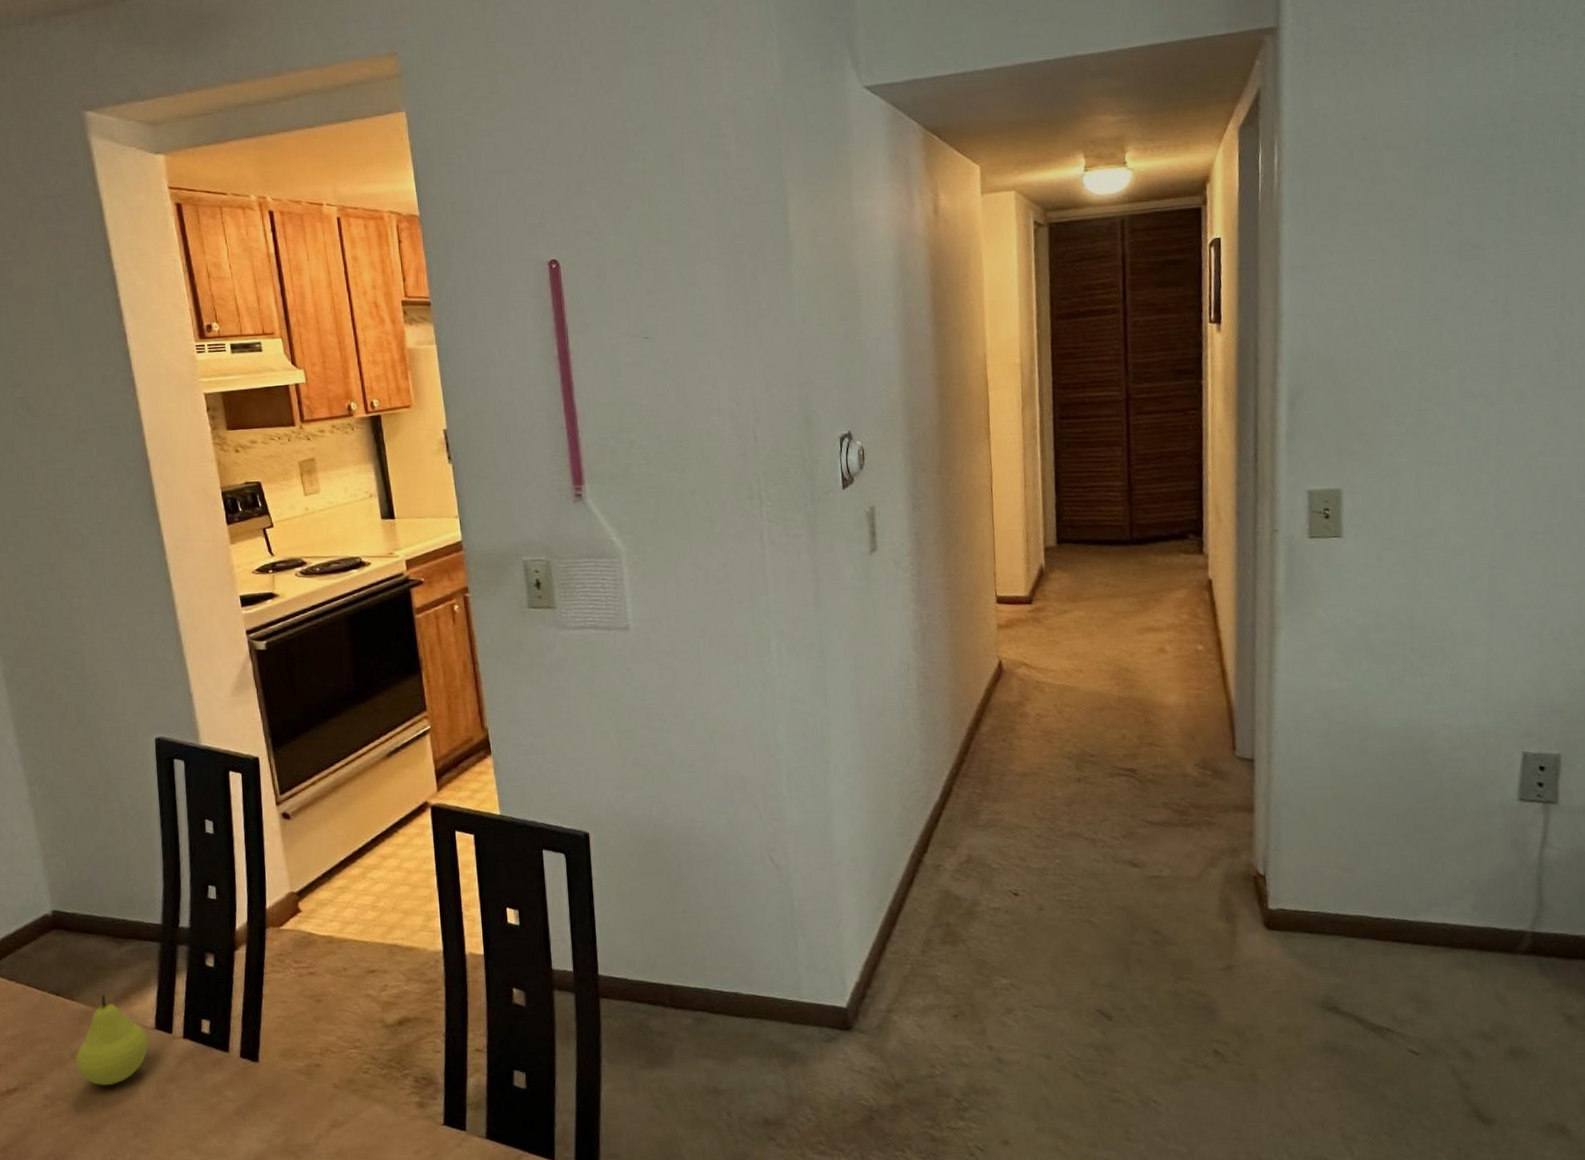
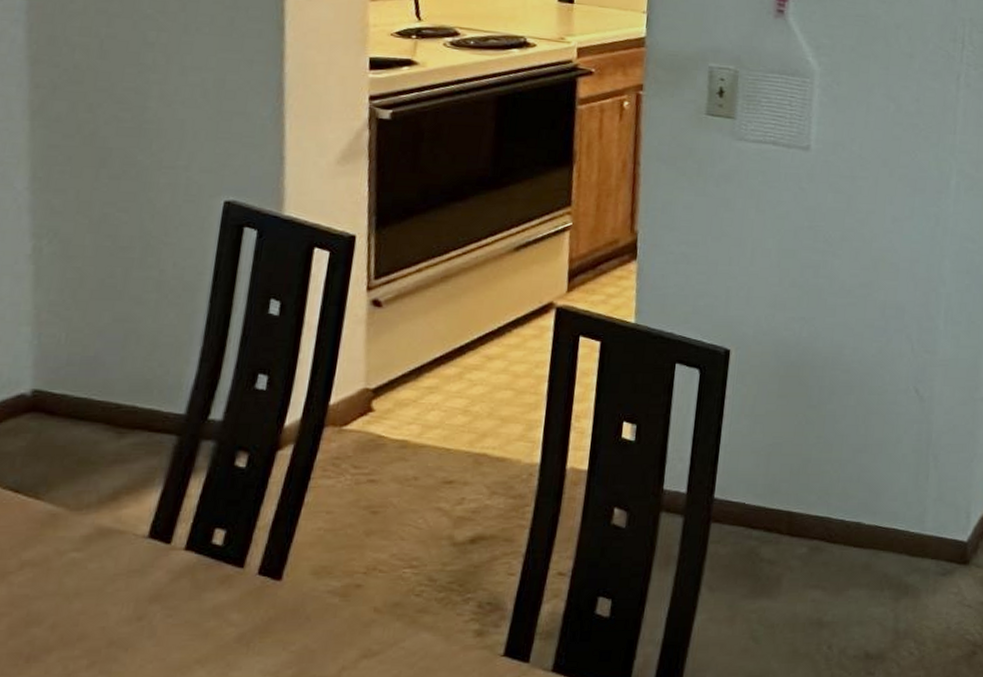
fruit: present [75,995,149,1086] -> none [23,494,136,605]

